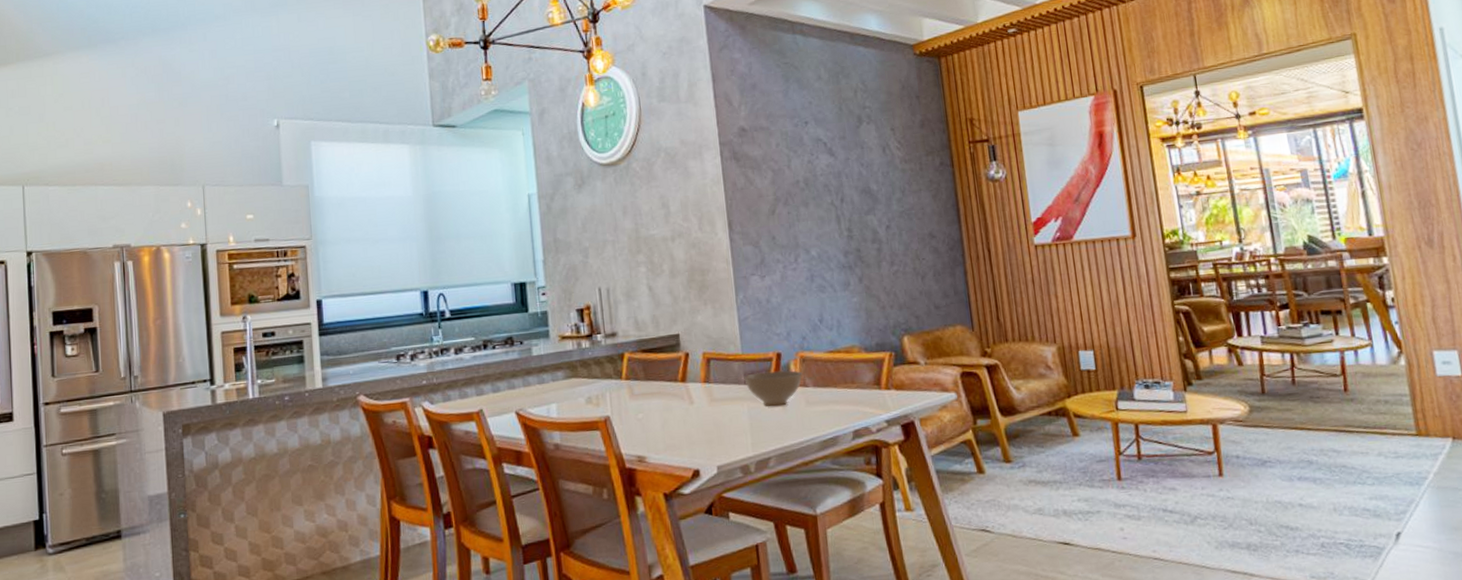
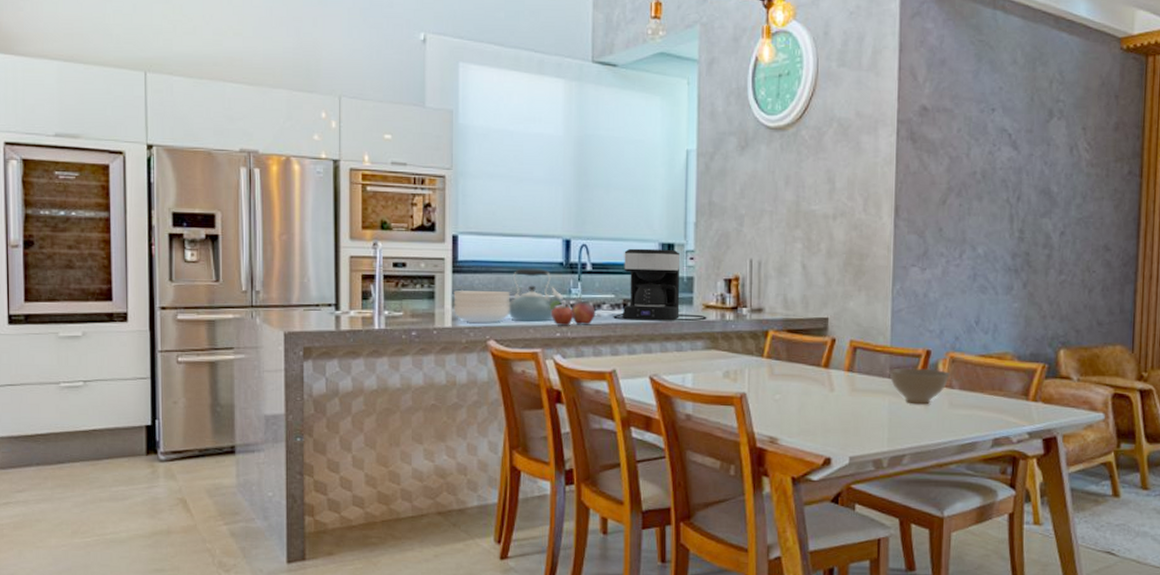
bowl: none [321,347,377,382] -> present [453,290,511,324]
kettle: none [374,321,426,374] -> present [508,268,563,322]
fruit: none [413,348,437,374] -> present [549,299,573,326]
fruit: none [435,347,458,371] -> present [572,301,596,325]
coffee maker: none [475,288,565,361] -> present [613,248,707,322]

